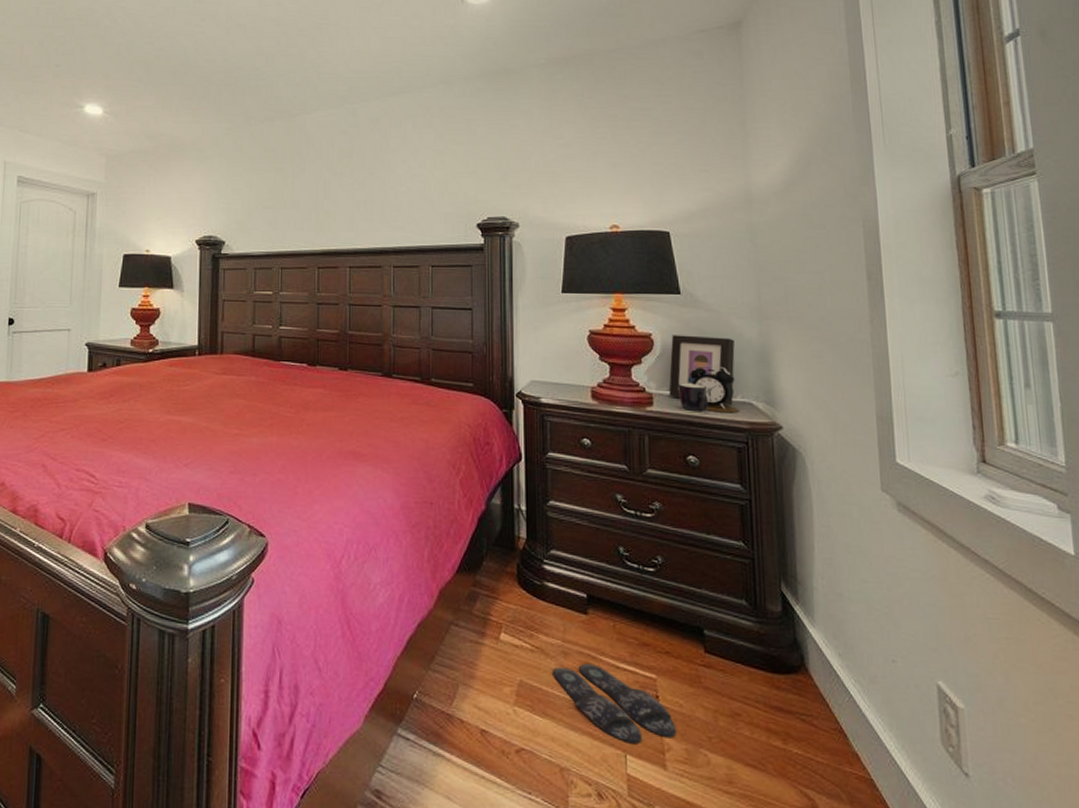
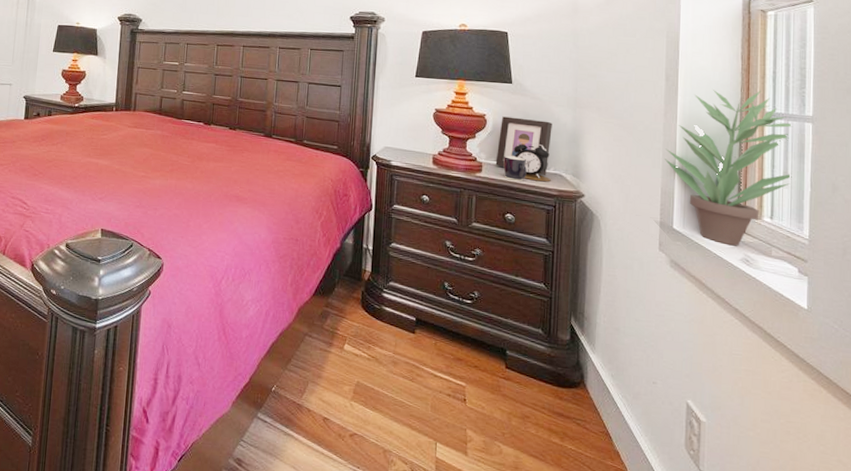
slippers: present [553,663,676,744] -> none [384,371,477,435]
potted plant: none [876,285,1036,480] -> present [664,90,793,246]

